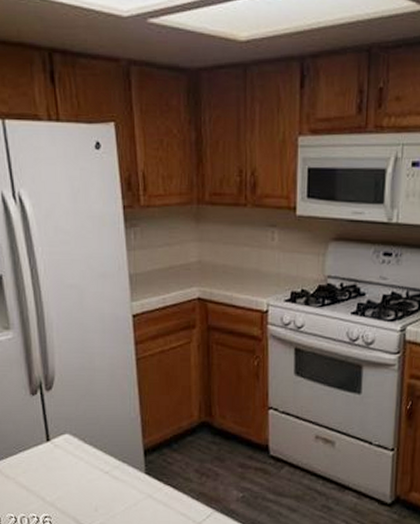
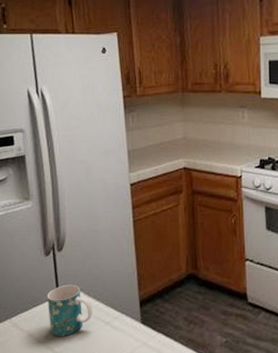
mug: none [36,428,89,486] -> present [48,284,92,337]

